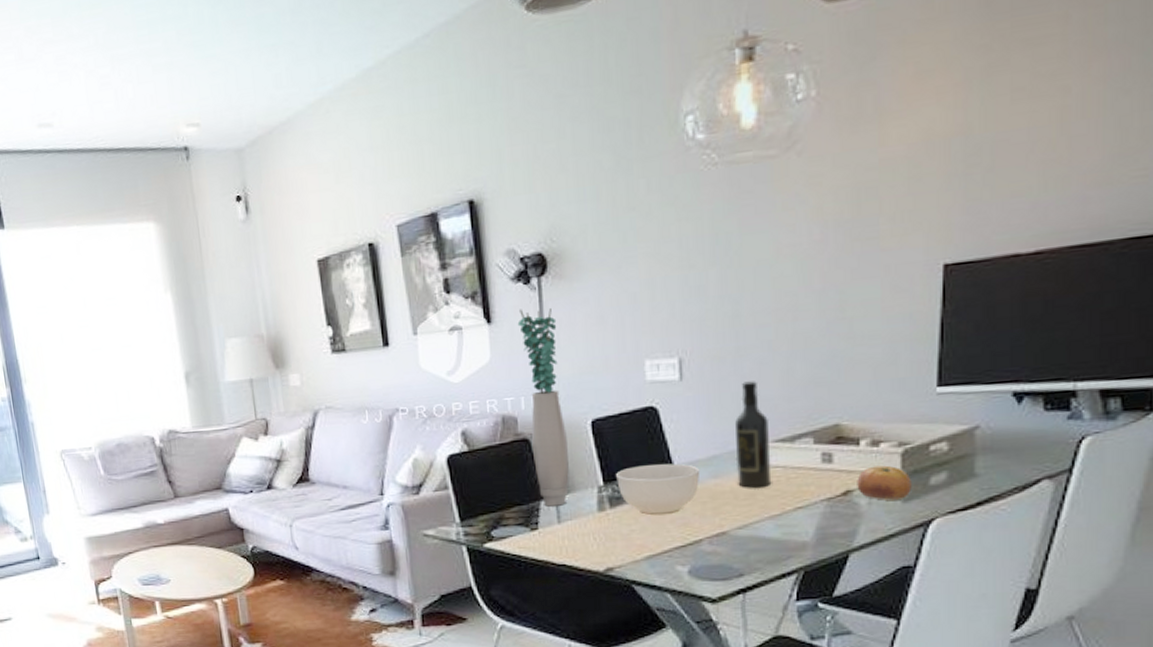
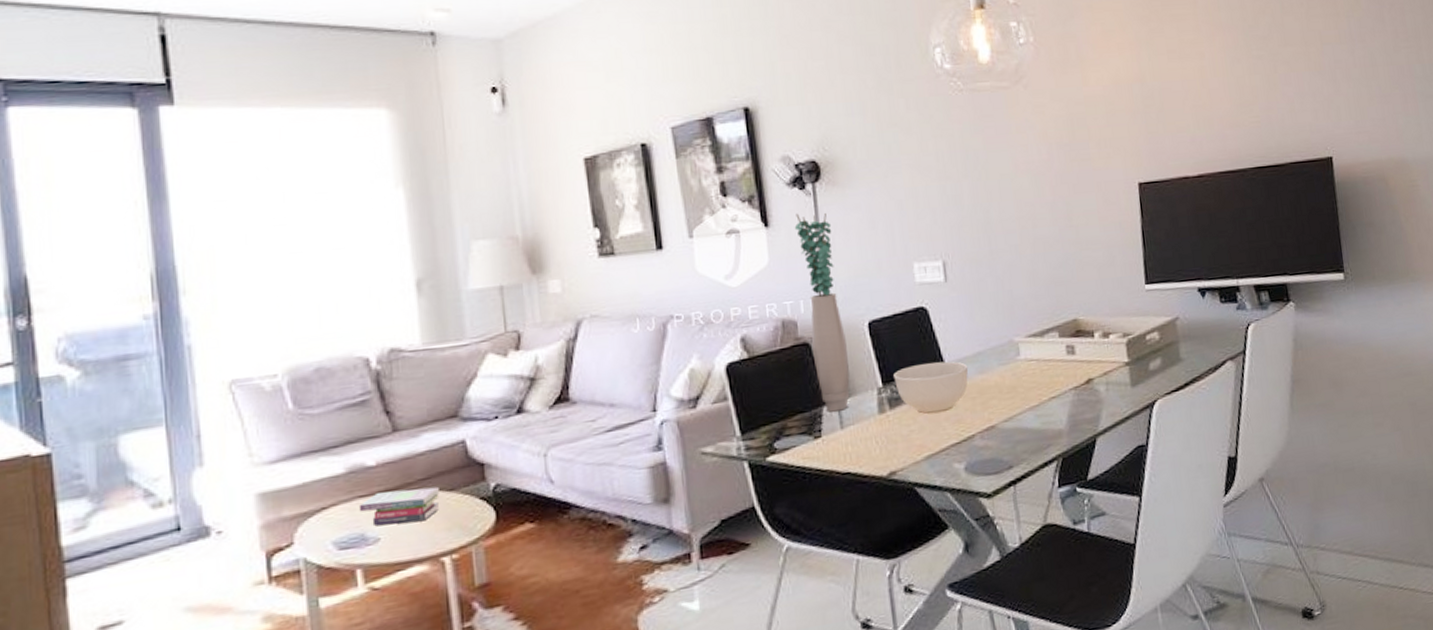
books: none [154,544,211,571] -> present [358,486,440,526]
wine bottle: present [734,381,772,490] -> none [993,281,1029,384]
fruit: present [857,465,912,501] -> none [1095,354,1137,387]

